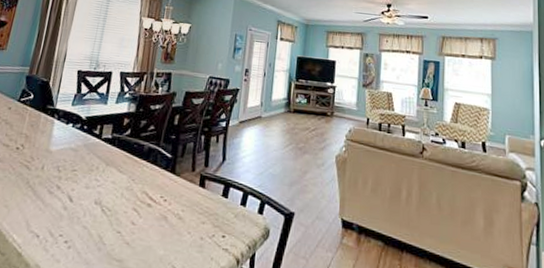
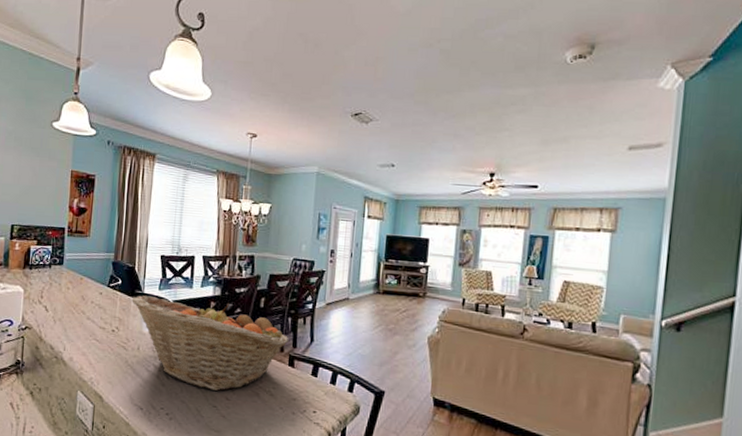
fruit basket: none [42,111,201,215] -> present [132,295,289,391]

